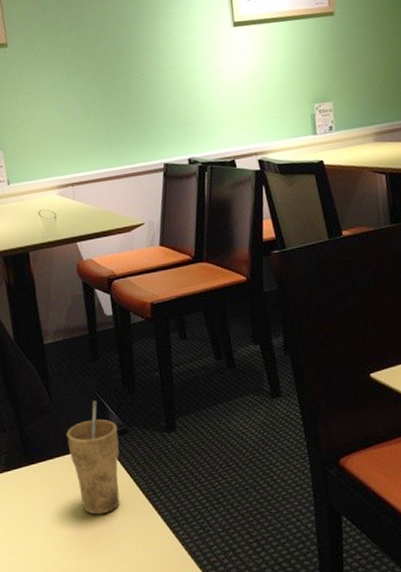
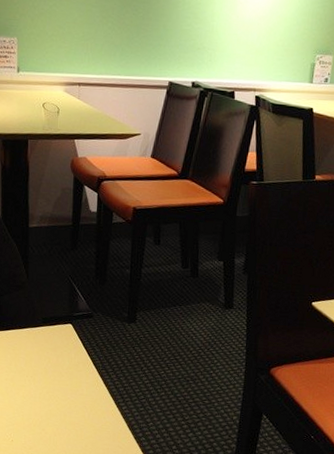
cup: present [66,401,120,515] -> none [37,285,84,383]

